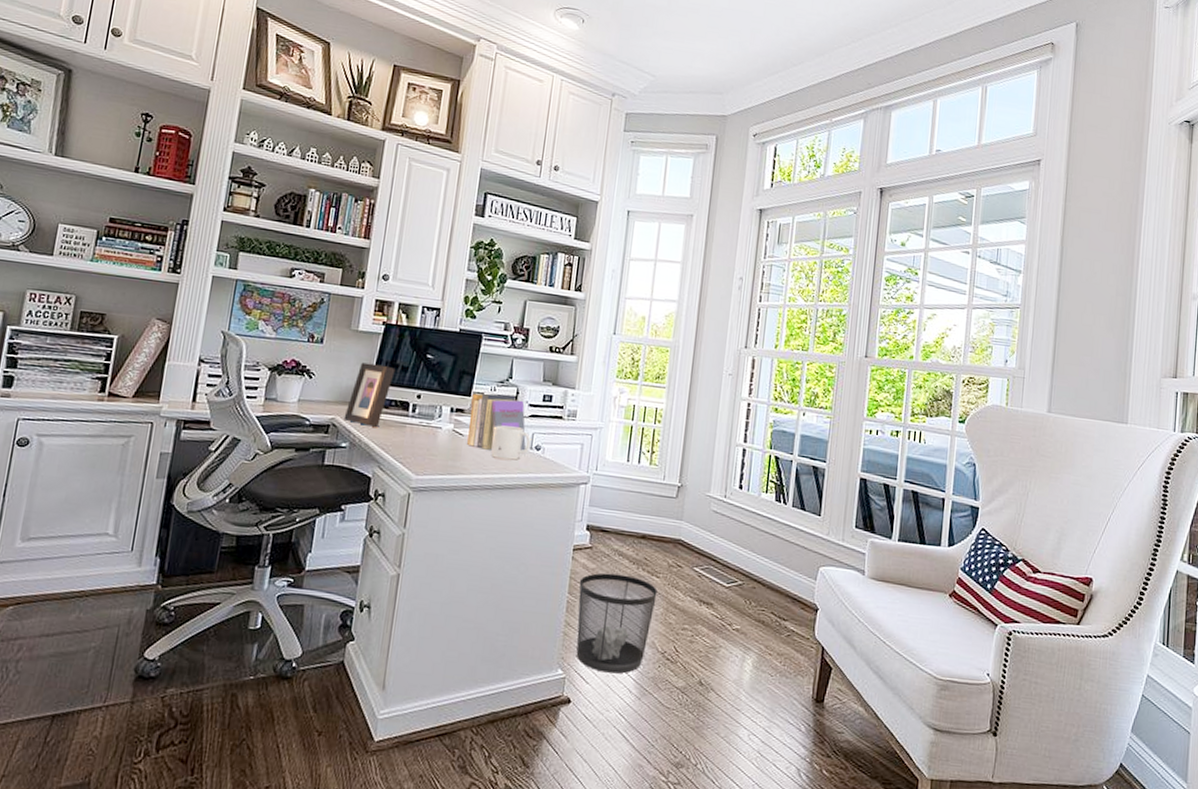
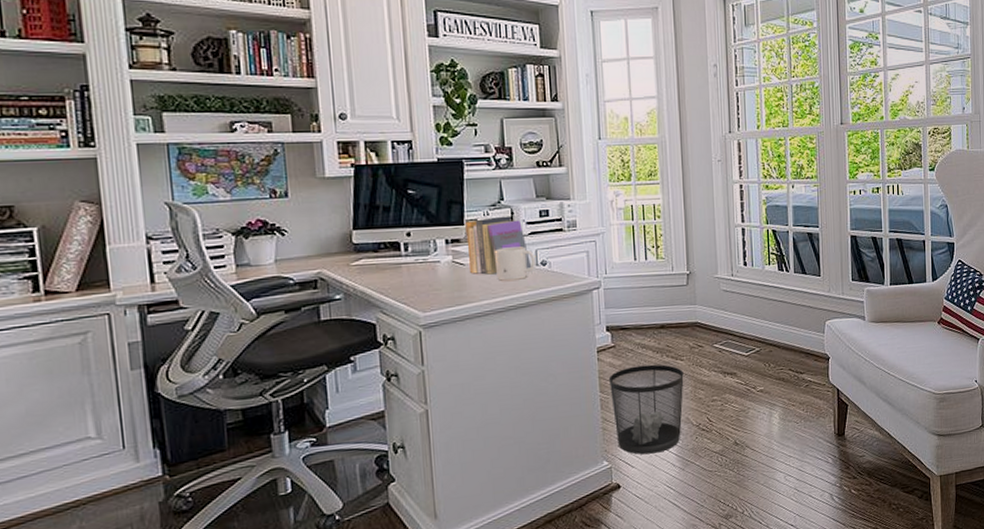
picture frame: present [343,362,396,427] -> none [331,208,377,274]

